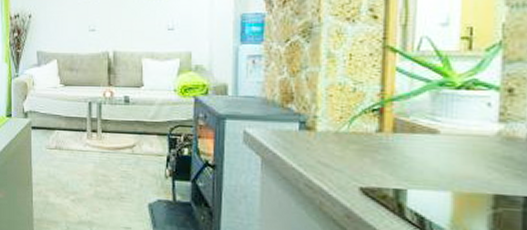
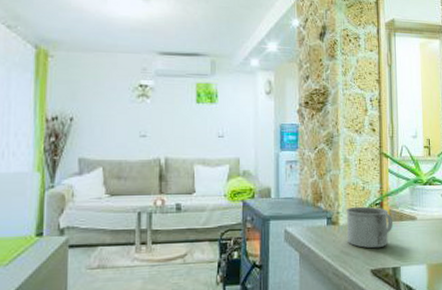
mug: none [327,111,398,164] -> present [346,206,392,249]

